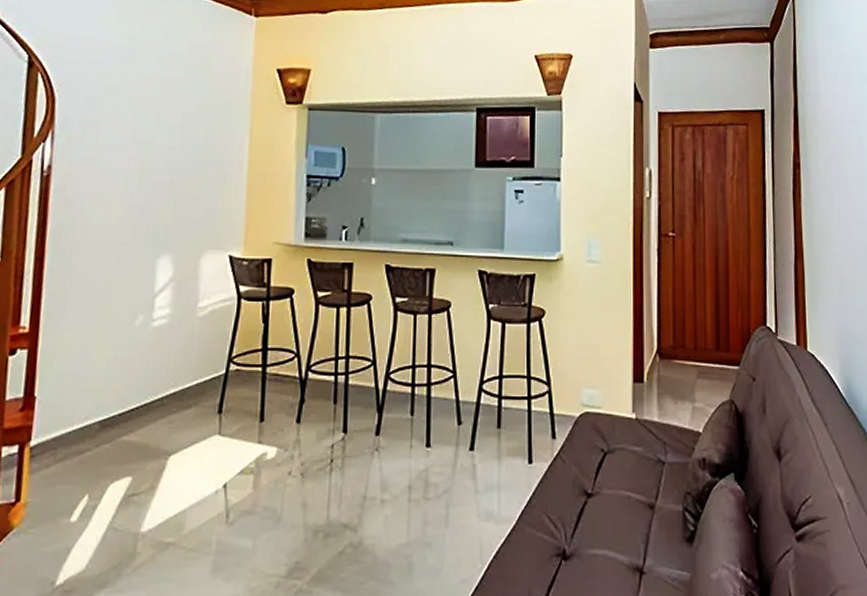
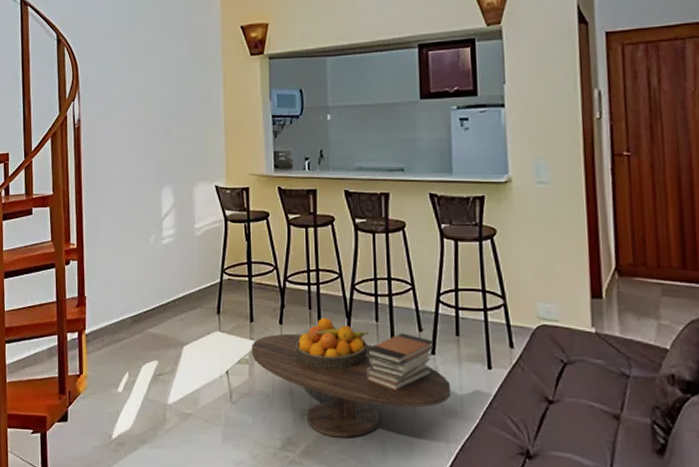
coffee table: none [258,433,489,556] -> present [251,333,452,438]
fruit bowl: none [312,412,402,476] -> present [295,317,369,370]
book stack: none [395,427,473,494] -> present [365,333,434,390]

